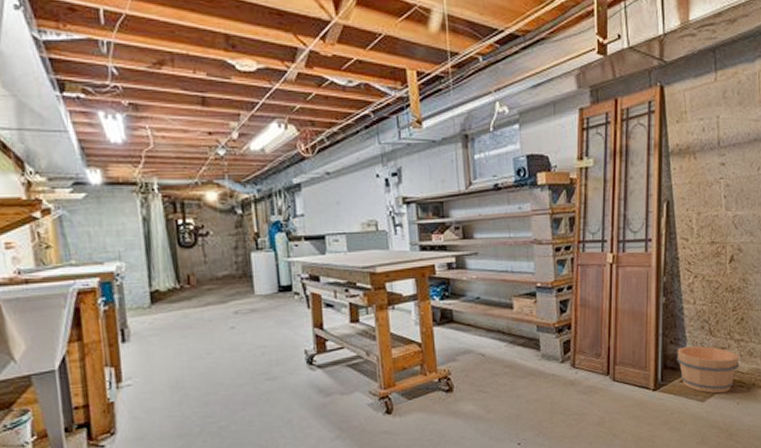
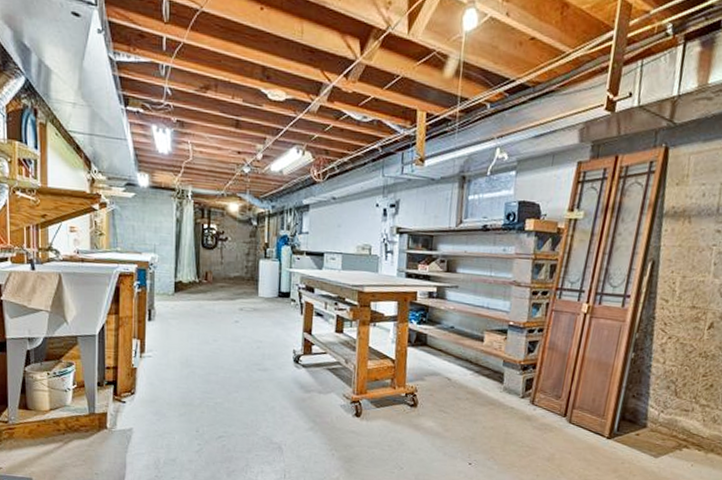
bucket: present [677,346,740,394] -> none [636,402,702,453]

